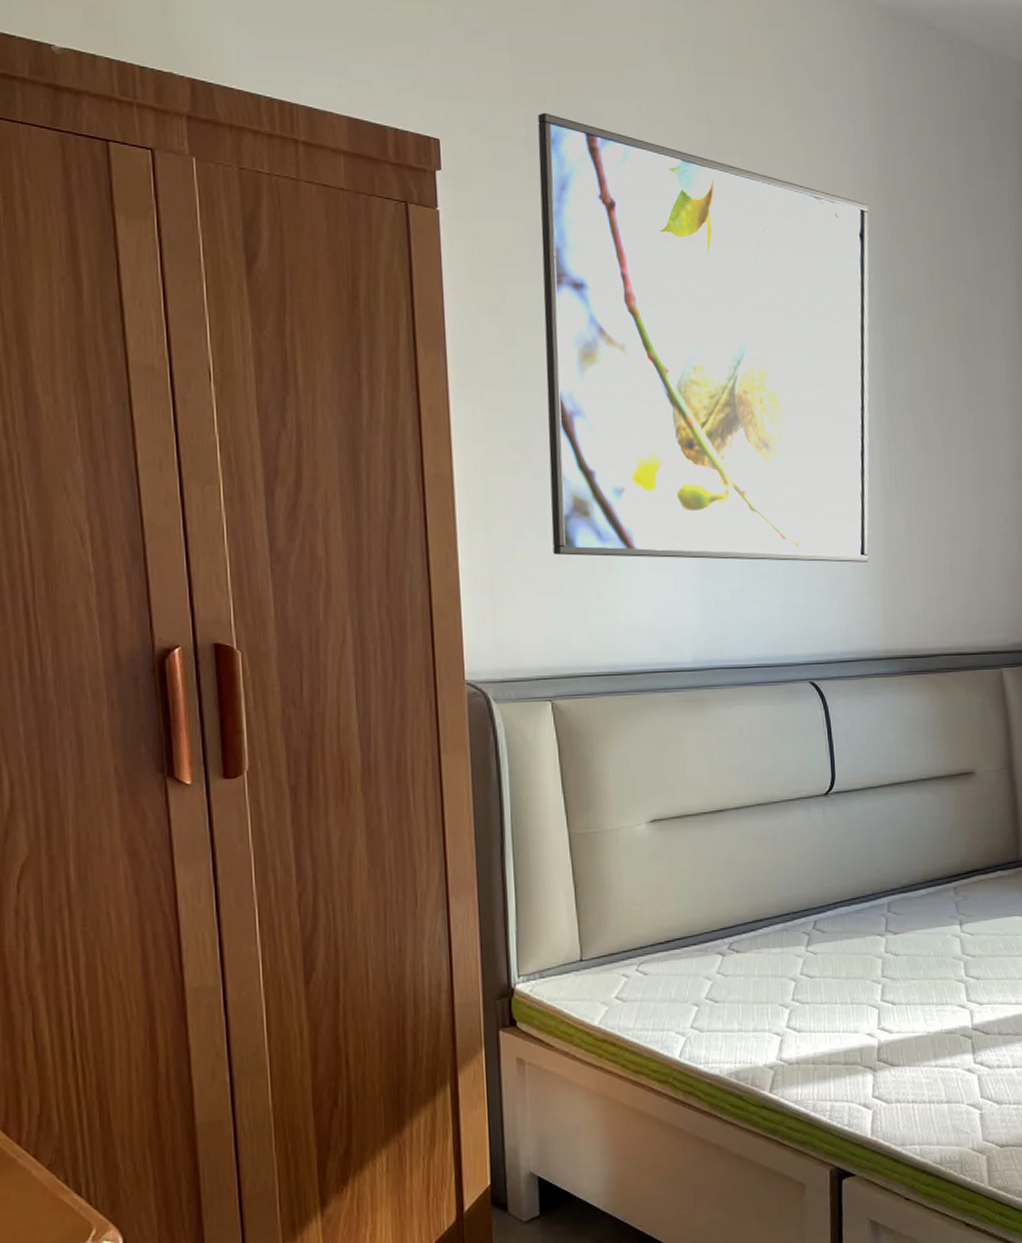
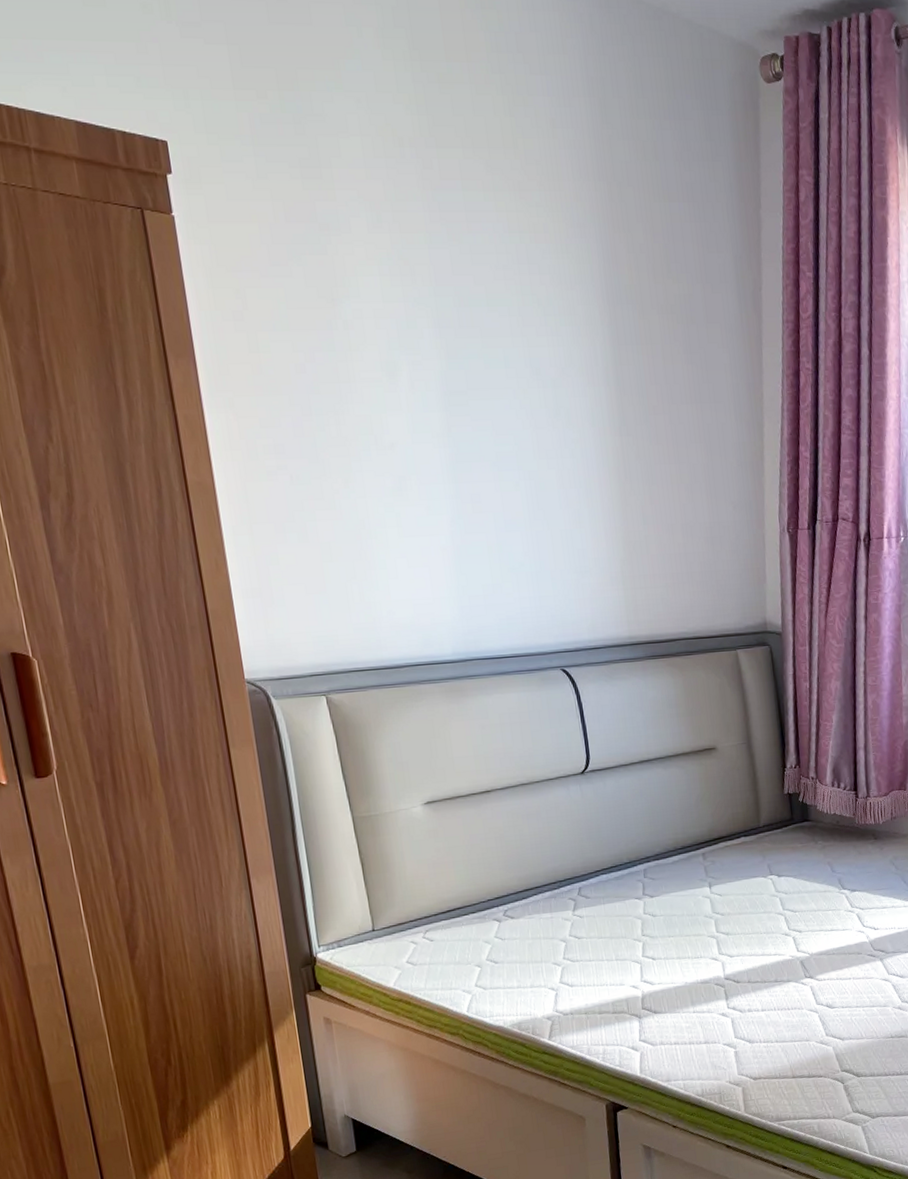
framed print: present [537,112,869,563] -> none [260,109,609,557]

